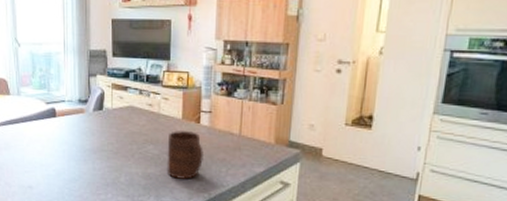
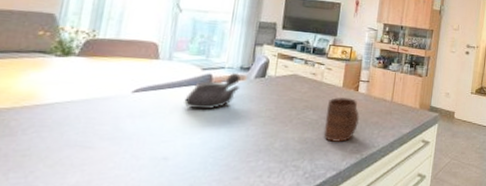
teapot: none [36,105,82,143] -> present [184,72,241,110]

